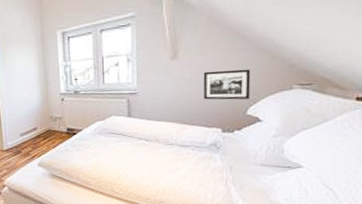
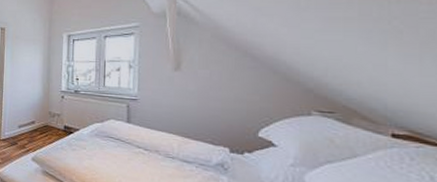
picture frame: present [203,69,251,100] -> none [208,86,261,120]

